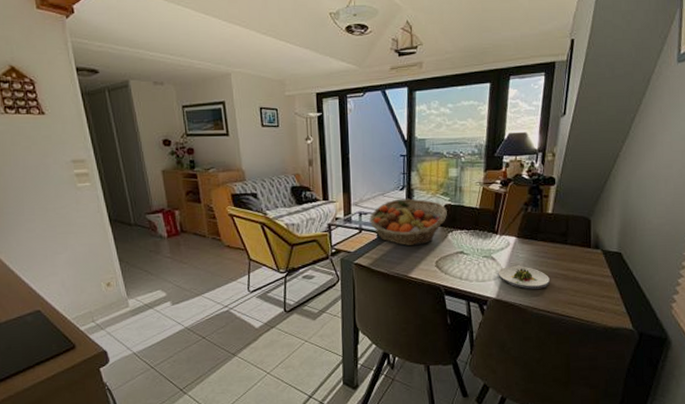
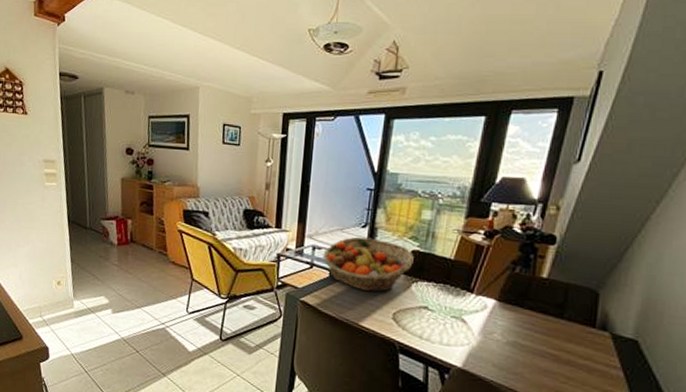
salad plate: present [498,265,551,289] -> none [467,333,536,367]

